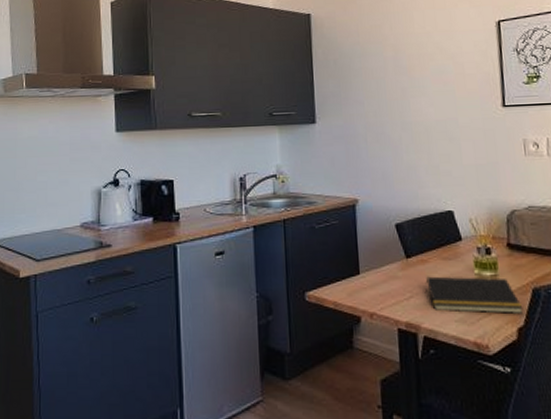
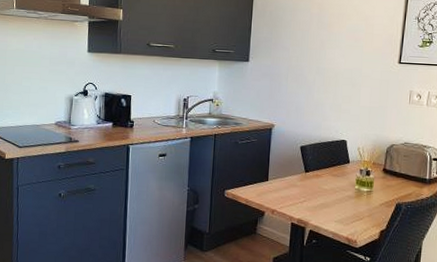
notepad: present [425,276,524,314] -> none [316,187,387,220]

